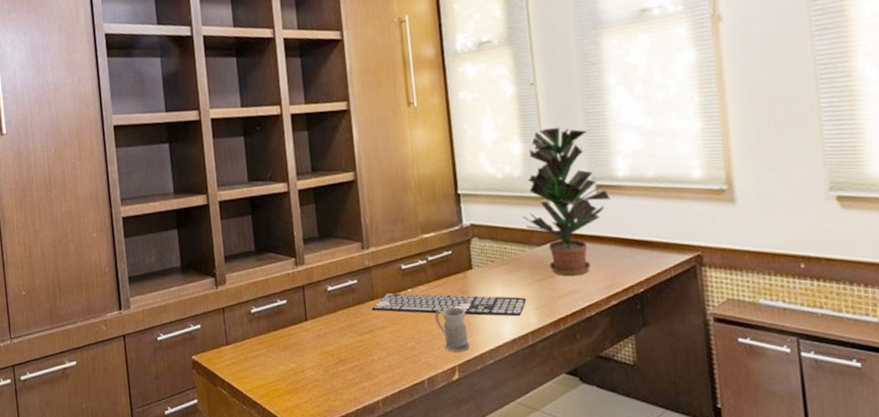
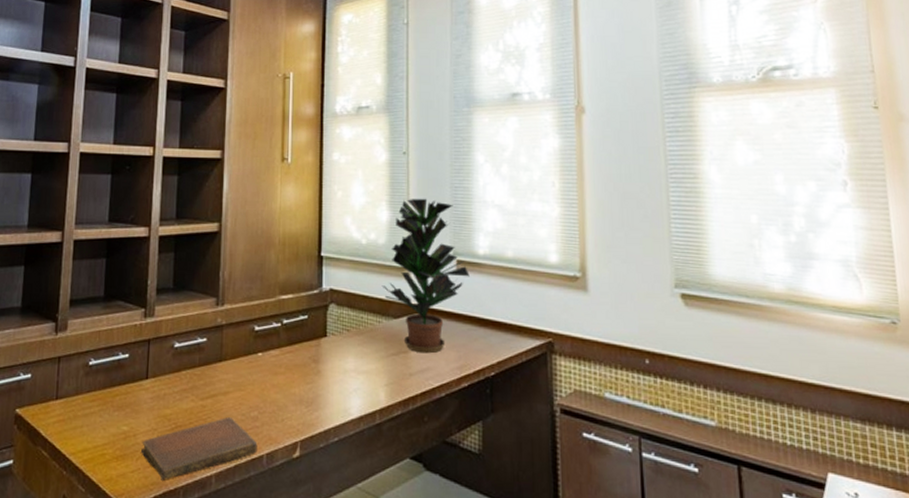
notebook: none [310,348,418,408] -> present [141,416,258,481]
keyboard: present [371,293,527,317] -> none [217,355,378,392]
mug: present [435,308,470,352] -> none [283,377,315,427]

